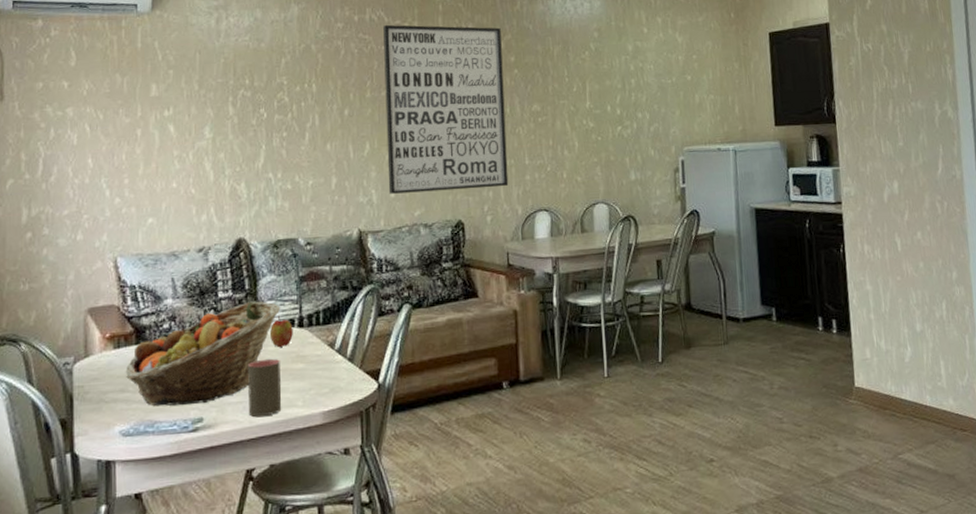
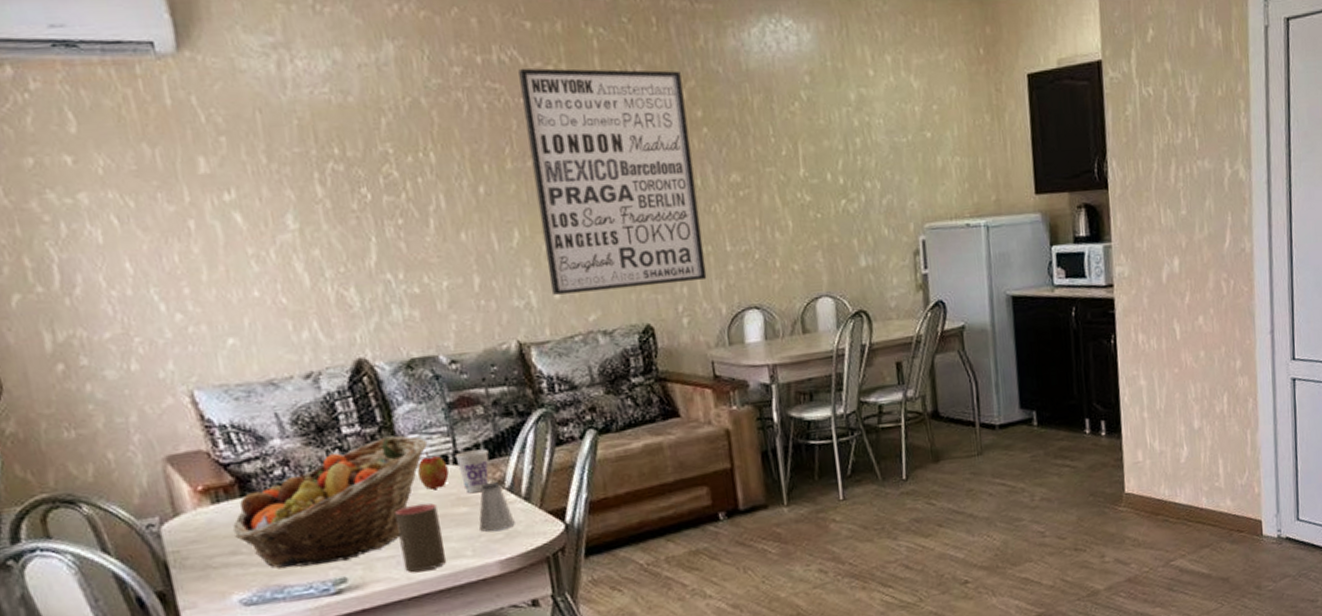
cup: none [299,316,326,353] -> present [454,449,490,494]
saltshaker: none [311,343,339,387] -> present [479,481,515,532]

